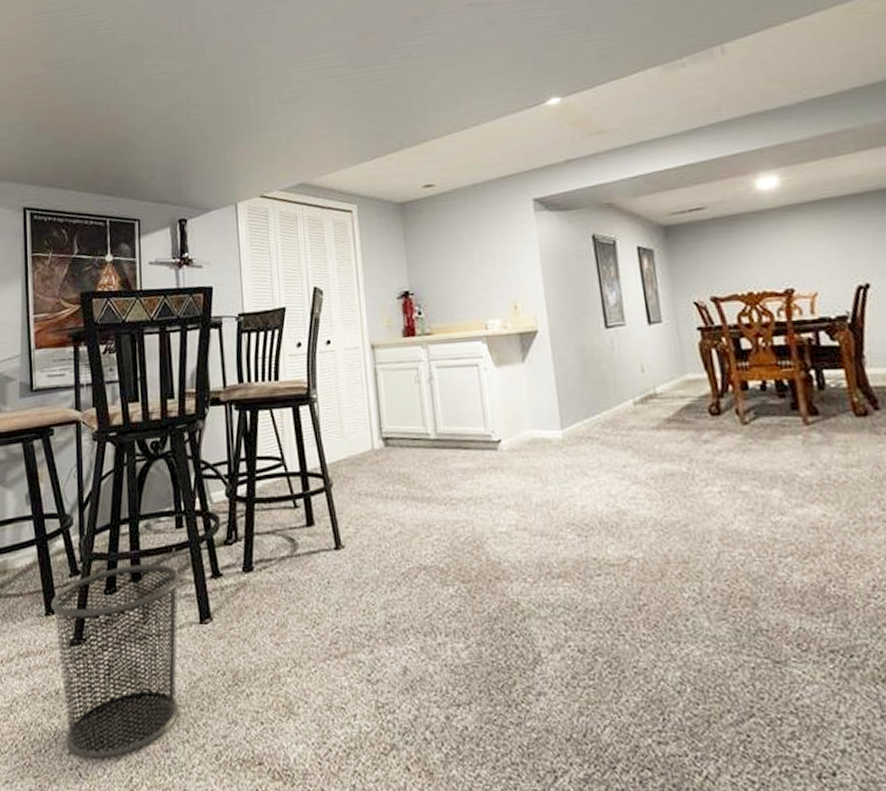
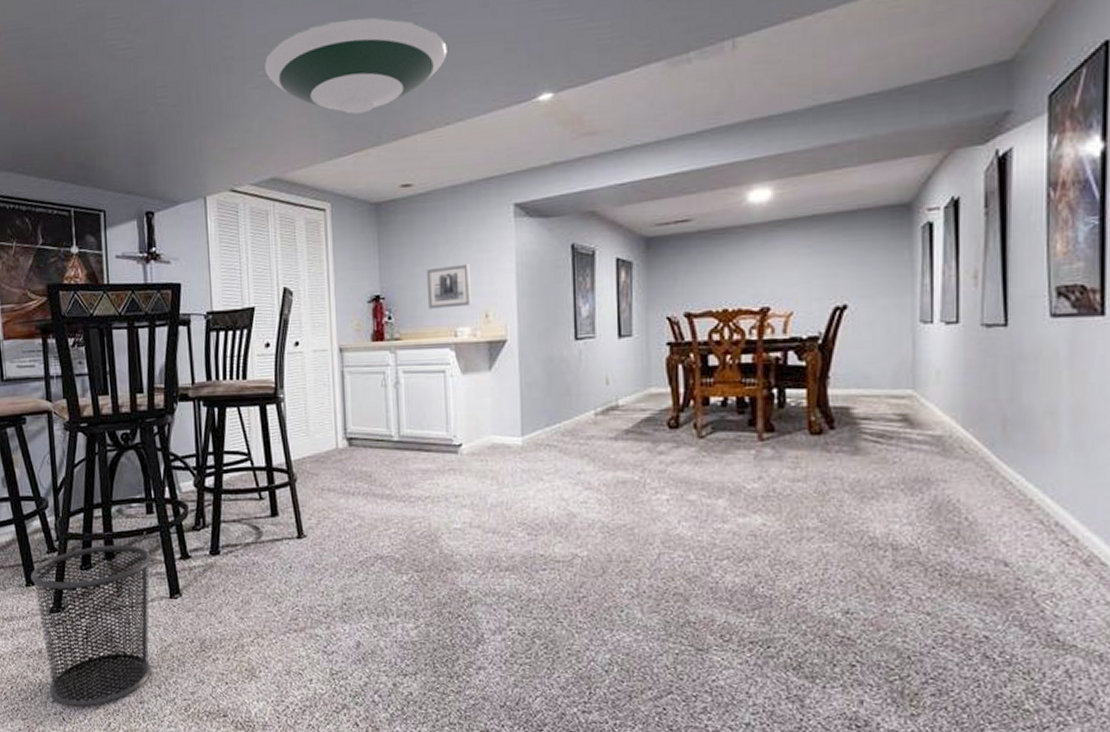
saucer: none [291,37,460,124] -> present [264,16,447,115]
wall art: none [453,257,501,303] -> present [426,264,472,309]

